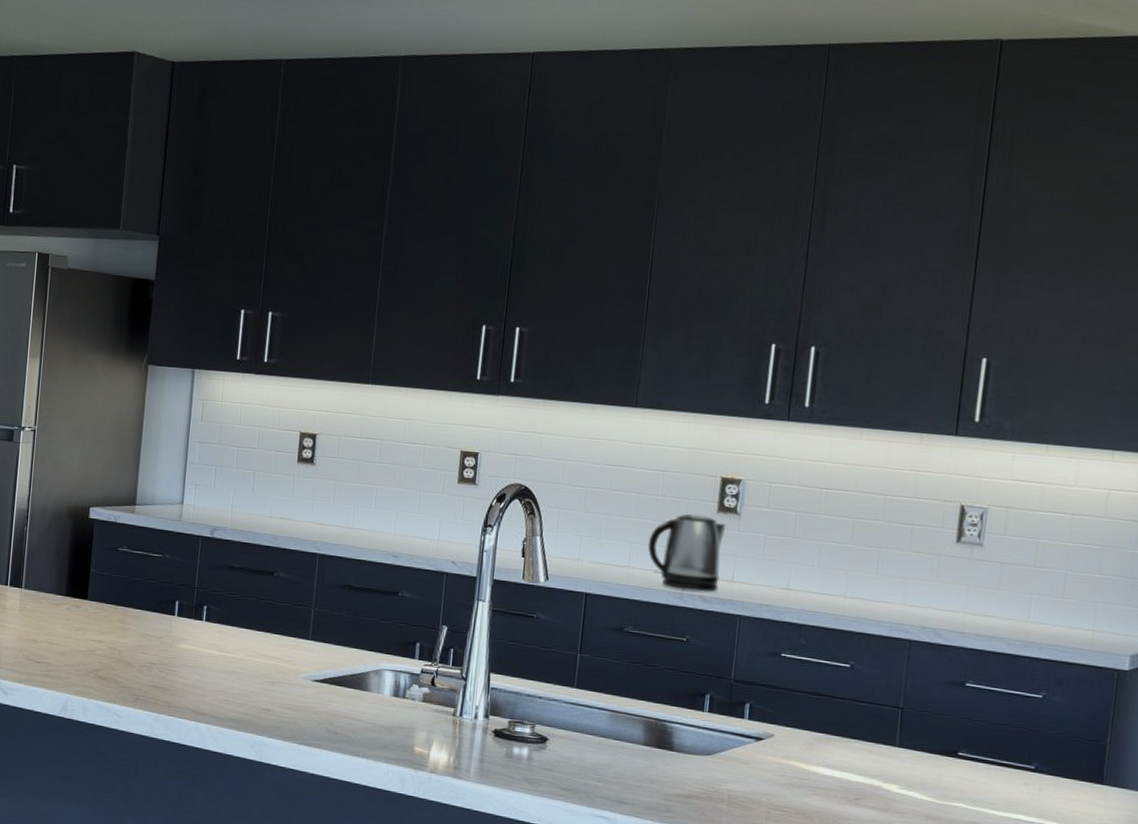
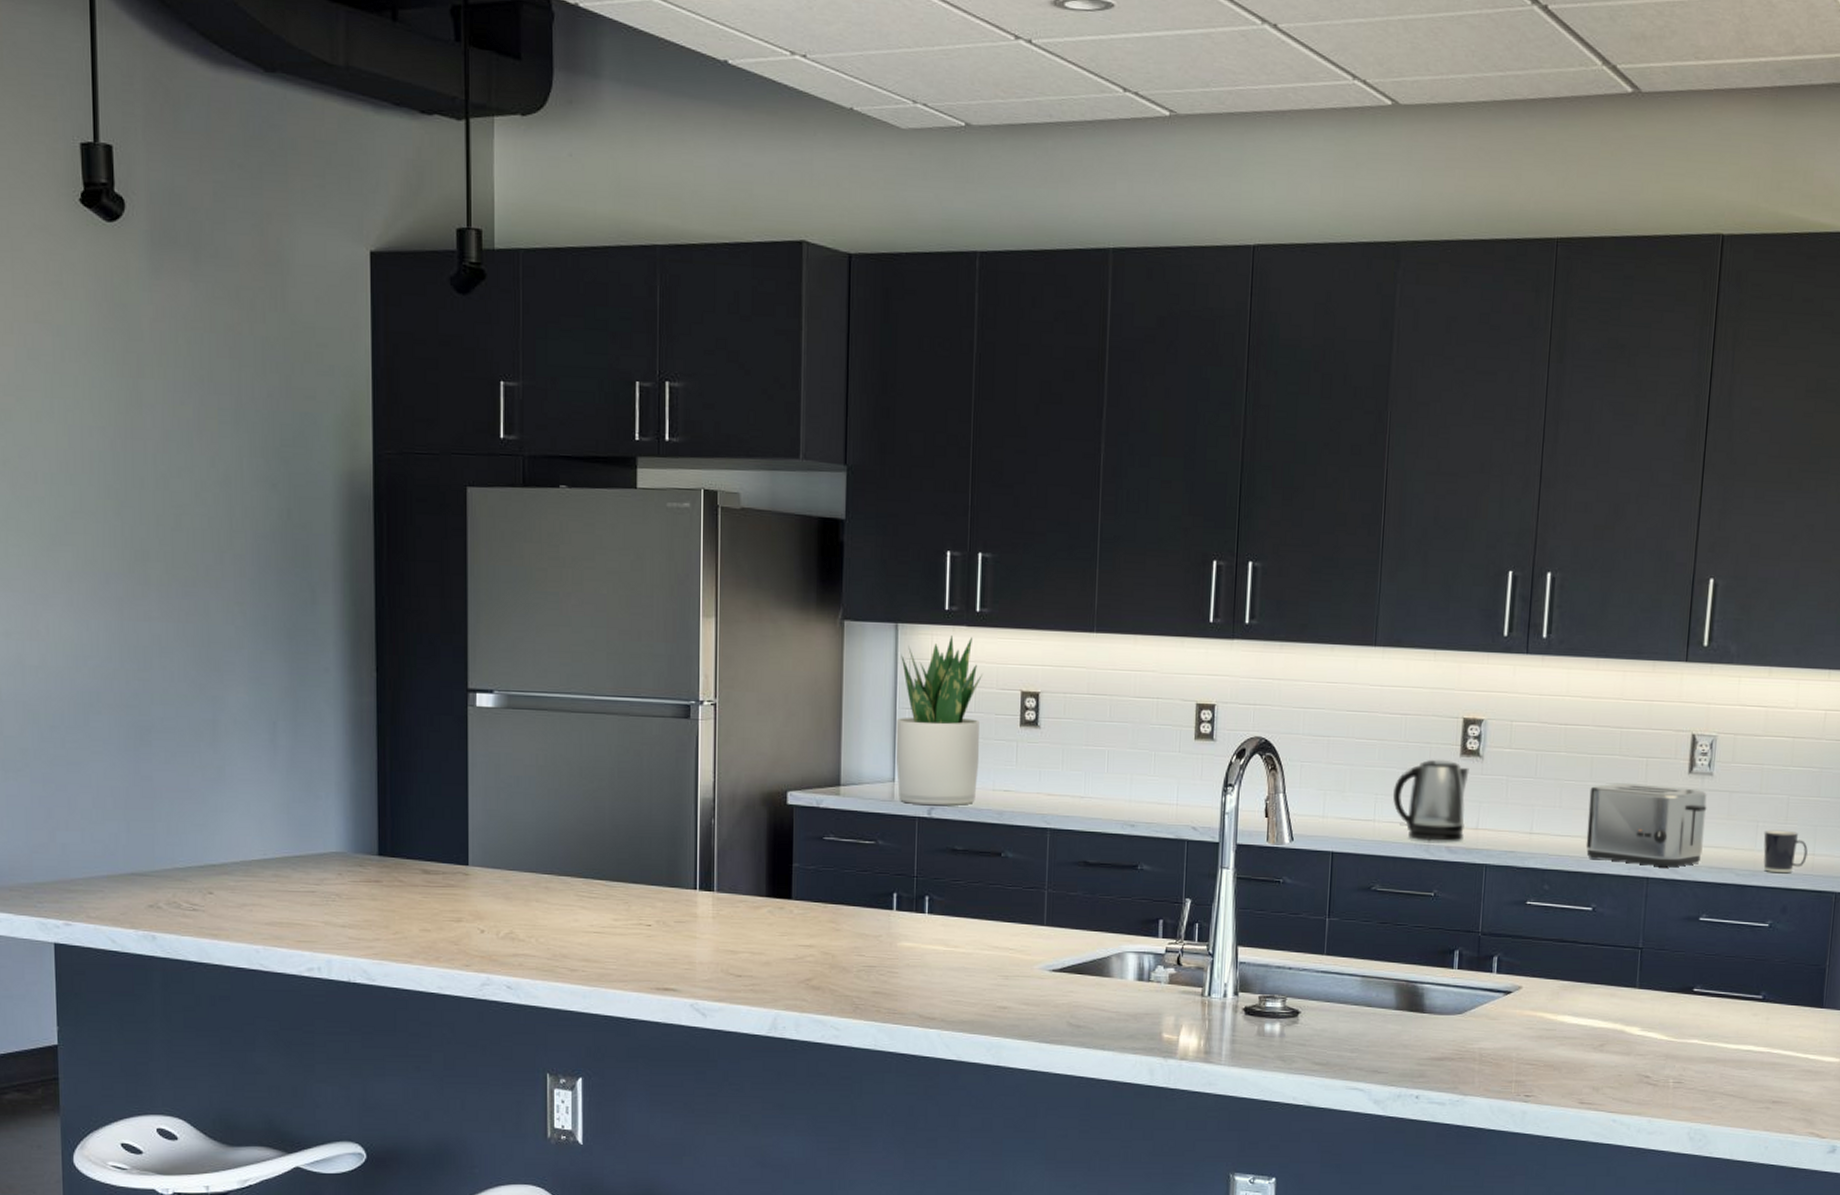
planter: none [185,382,266,529] -> present [896,636,982,806]
toaster: none [845,547,976,632] -> present [1585,783,1707,868]
mug: none [1037,602,1087,647] -> present [1763,829,1808,874]

